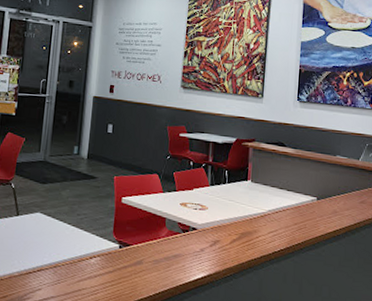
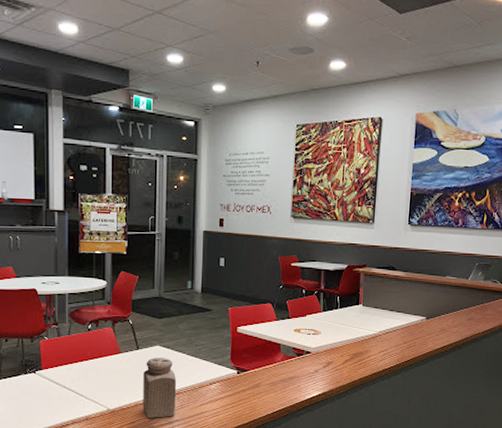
salt shaker: none [17,225,55,293] -> present [143,357,177,418]

